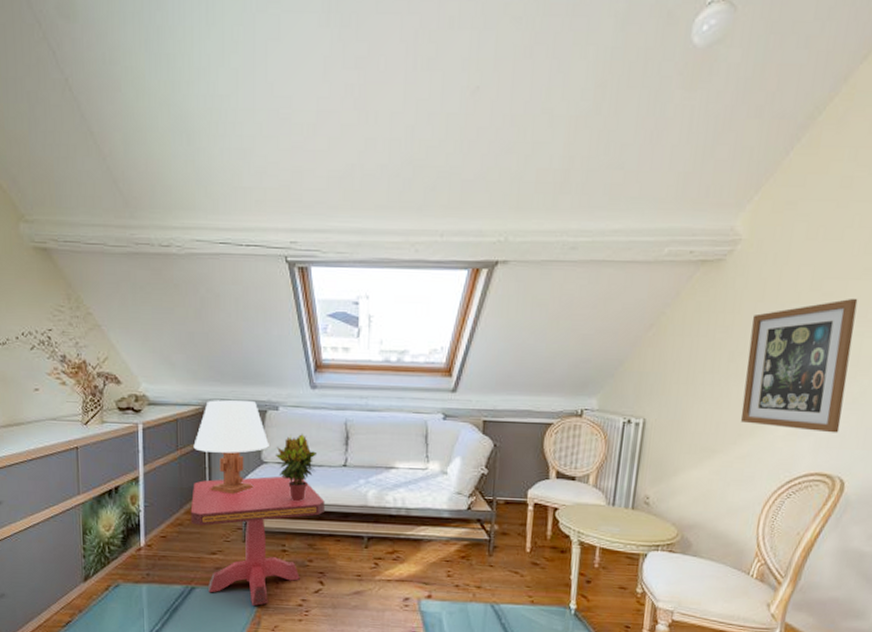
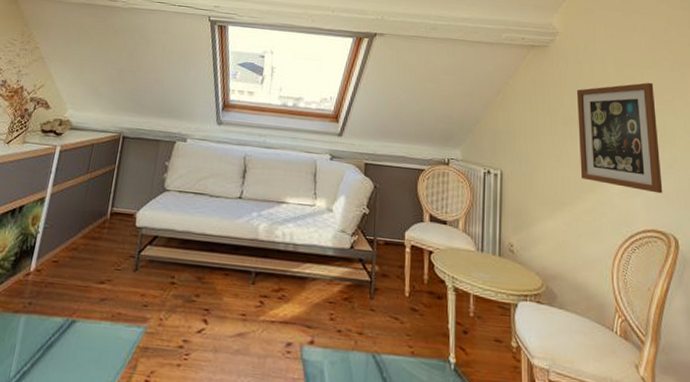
side table: present [190,476,325,606] -> none [85,204,218,346]
table lamp: present [193,399,269,495] -> none [103,129,174,221]
potted plant: present [276,433,318,501] -> none [178,164,217,231]

